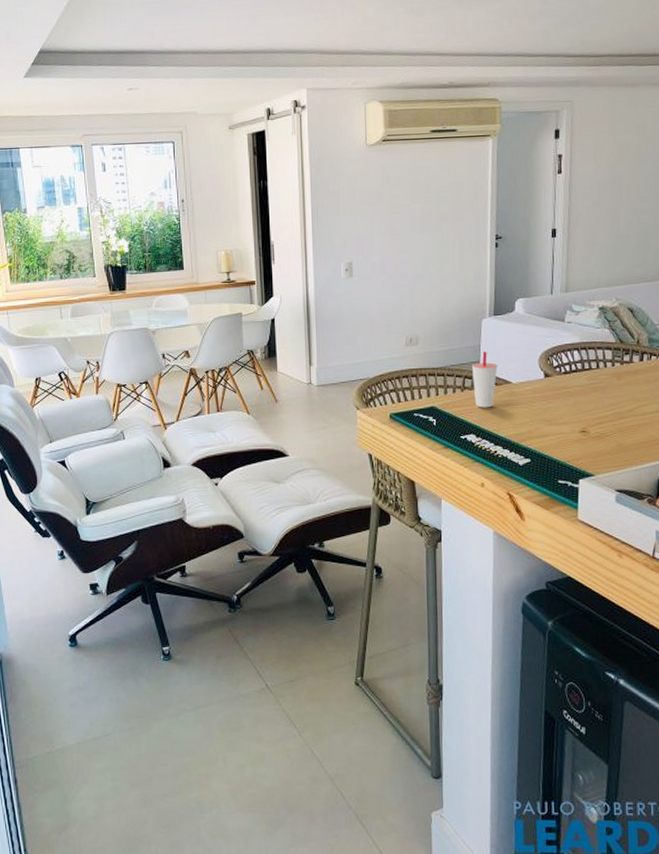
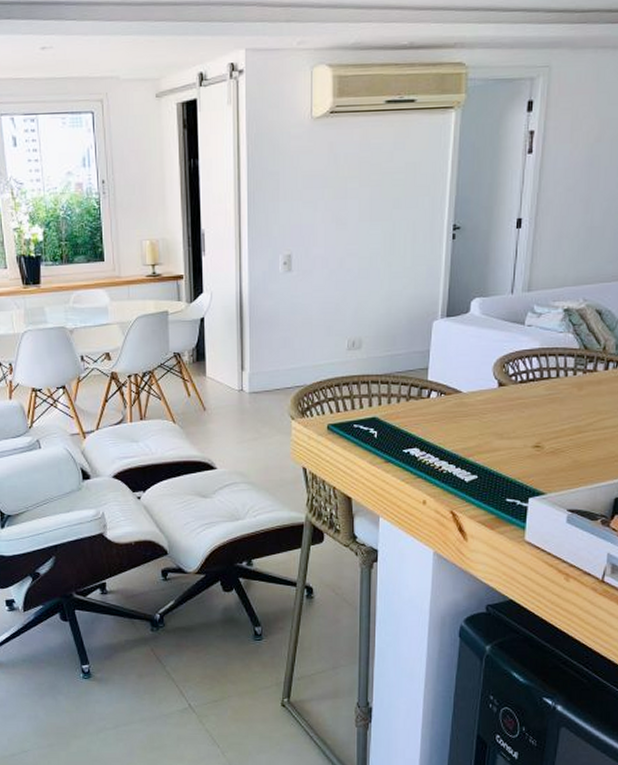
cup: present [471,351,498,408] -> none [418,357,448,420]

